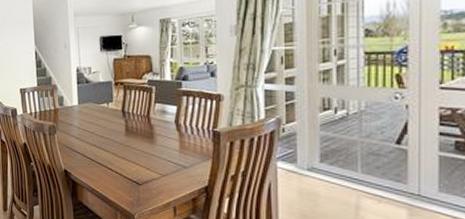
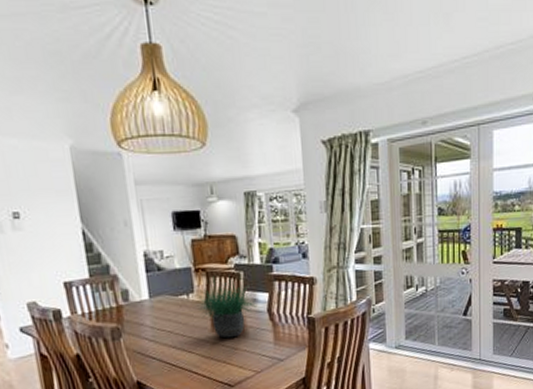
potted plant: none [116,89,165,143] -> present [198,275,256,339]

